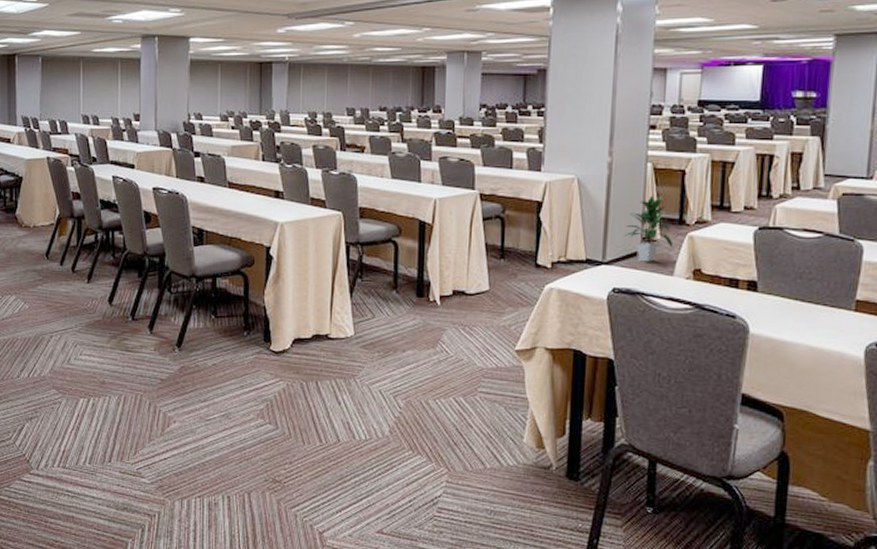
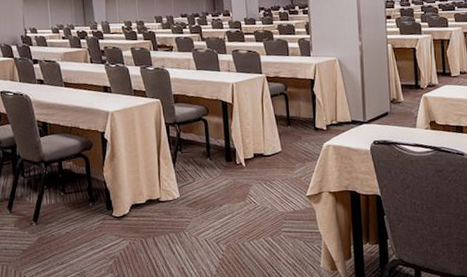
indoor plant: present [624,195,673,262] -> none [377,68,414,119]

